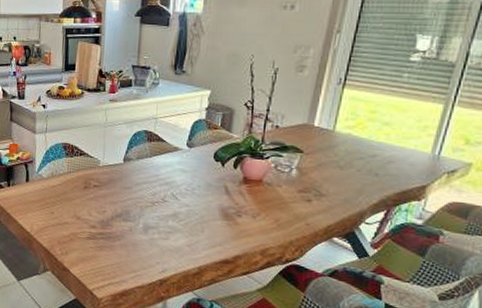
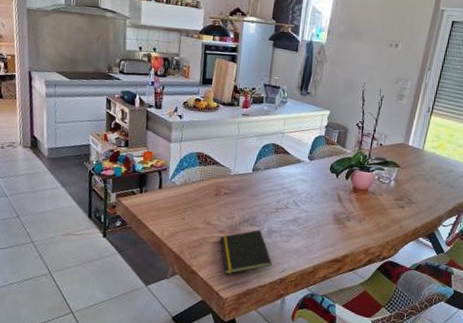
notepad: none [92,225,150,273] -> present [220,230,272,275]

